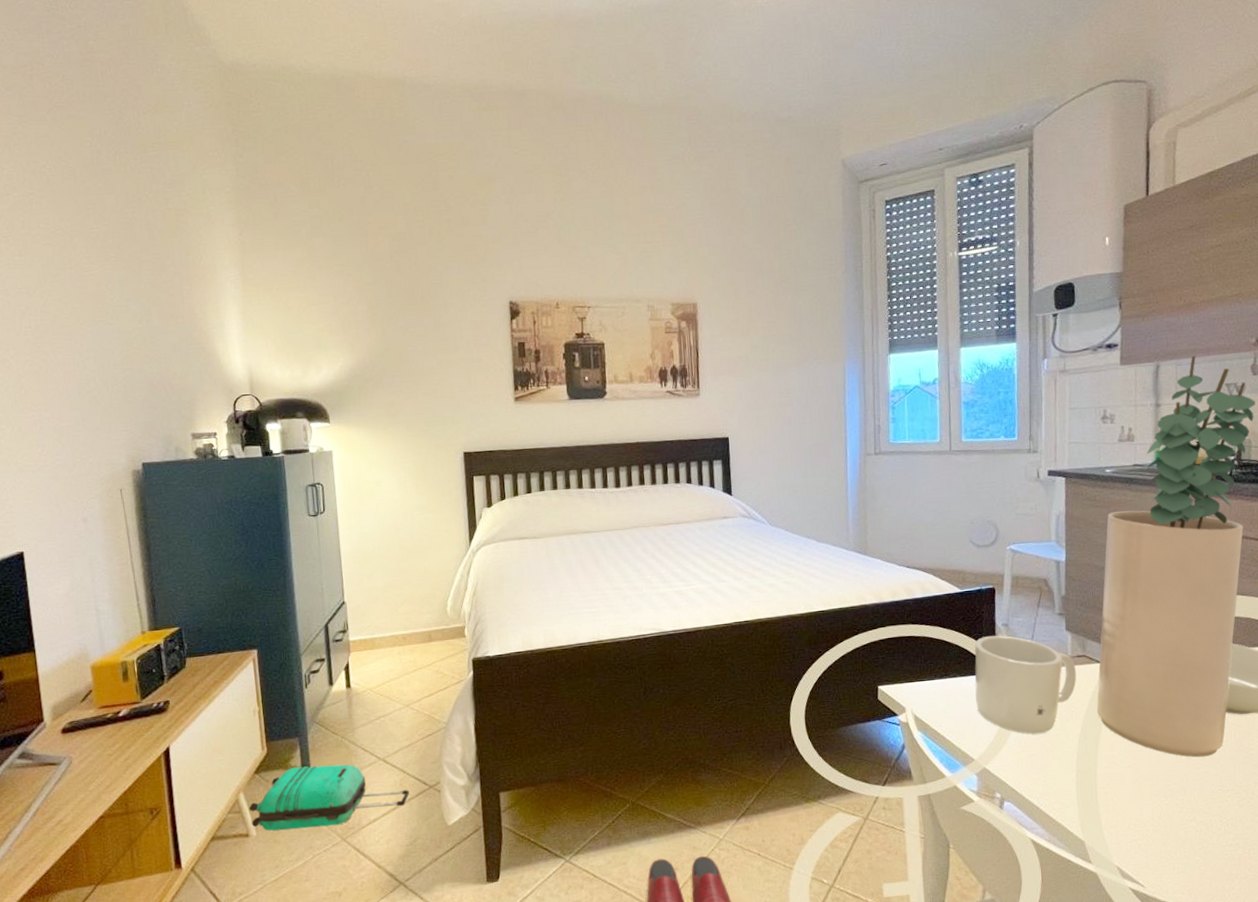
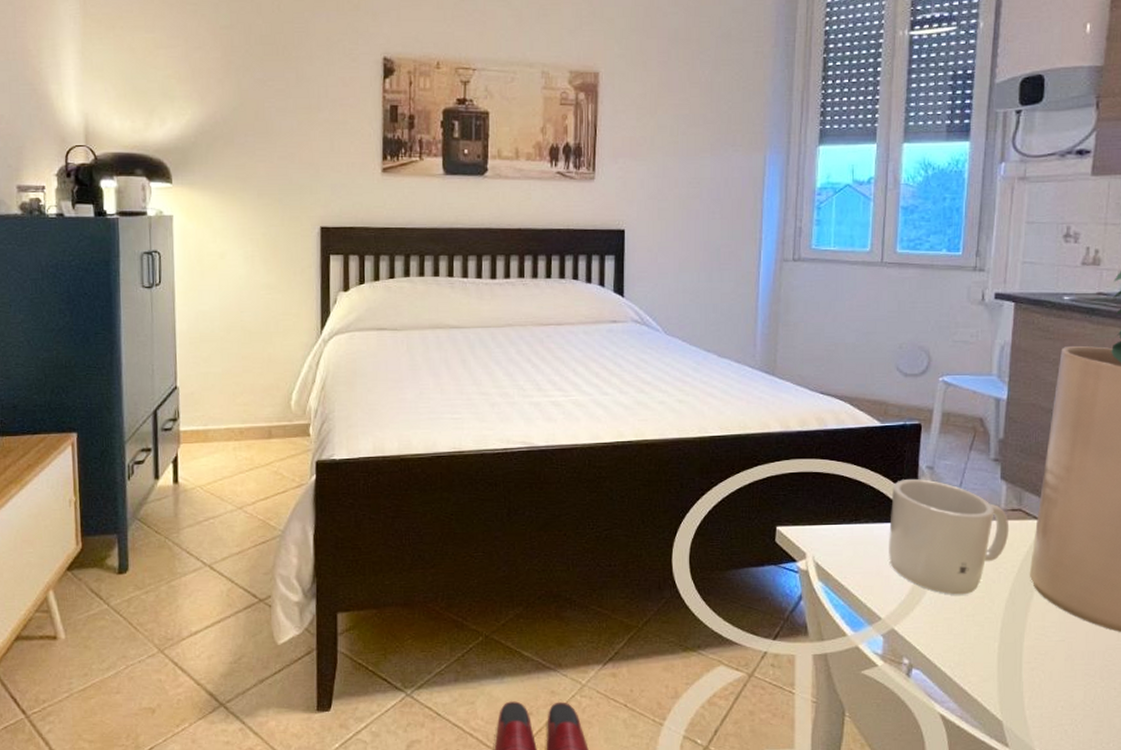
suitcase: present [248,764,409,831] -> none [58,567,237,635]

